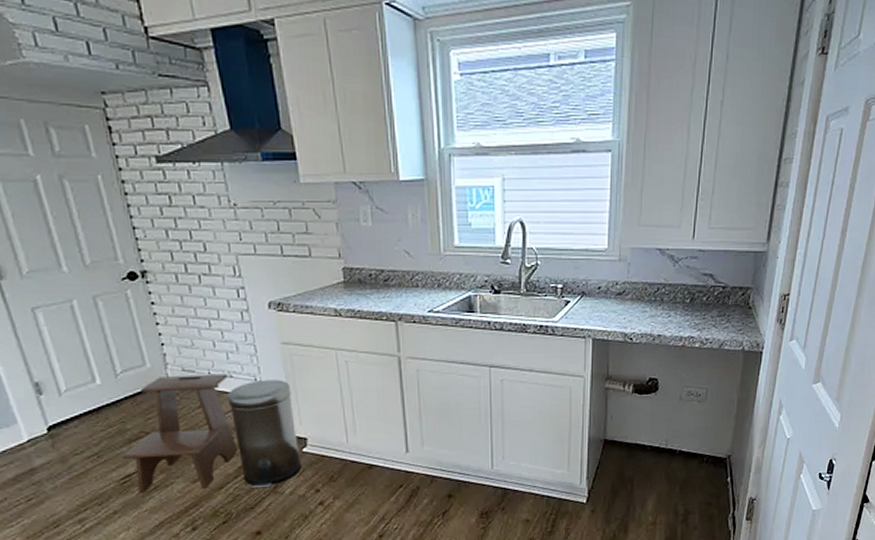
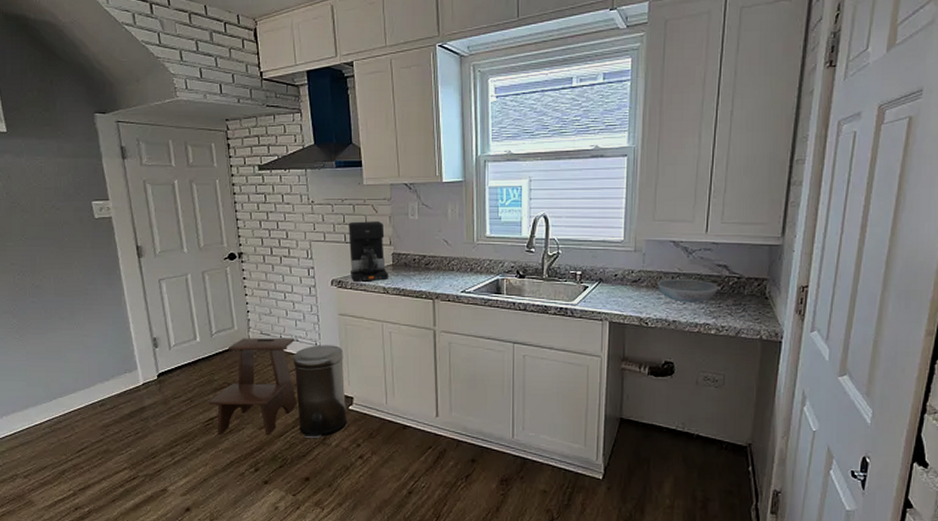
coffee maker: none [284,229,341,305] -> present [348,221,390,283]
dish: none [643,289,703,316] -> present [658,278,718,303]

